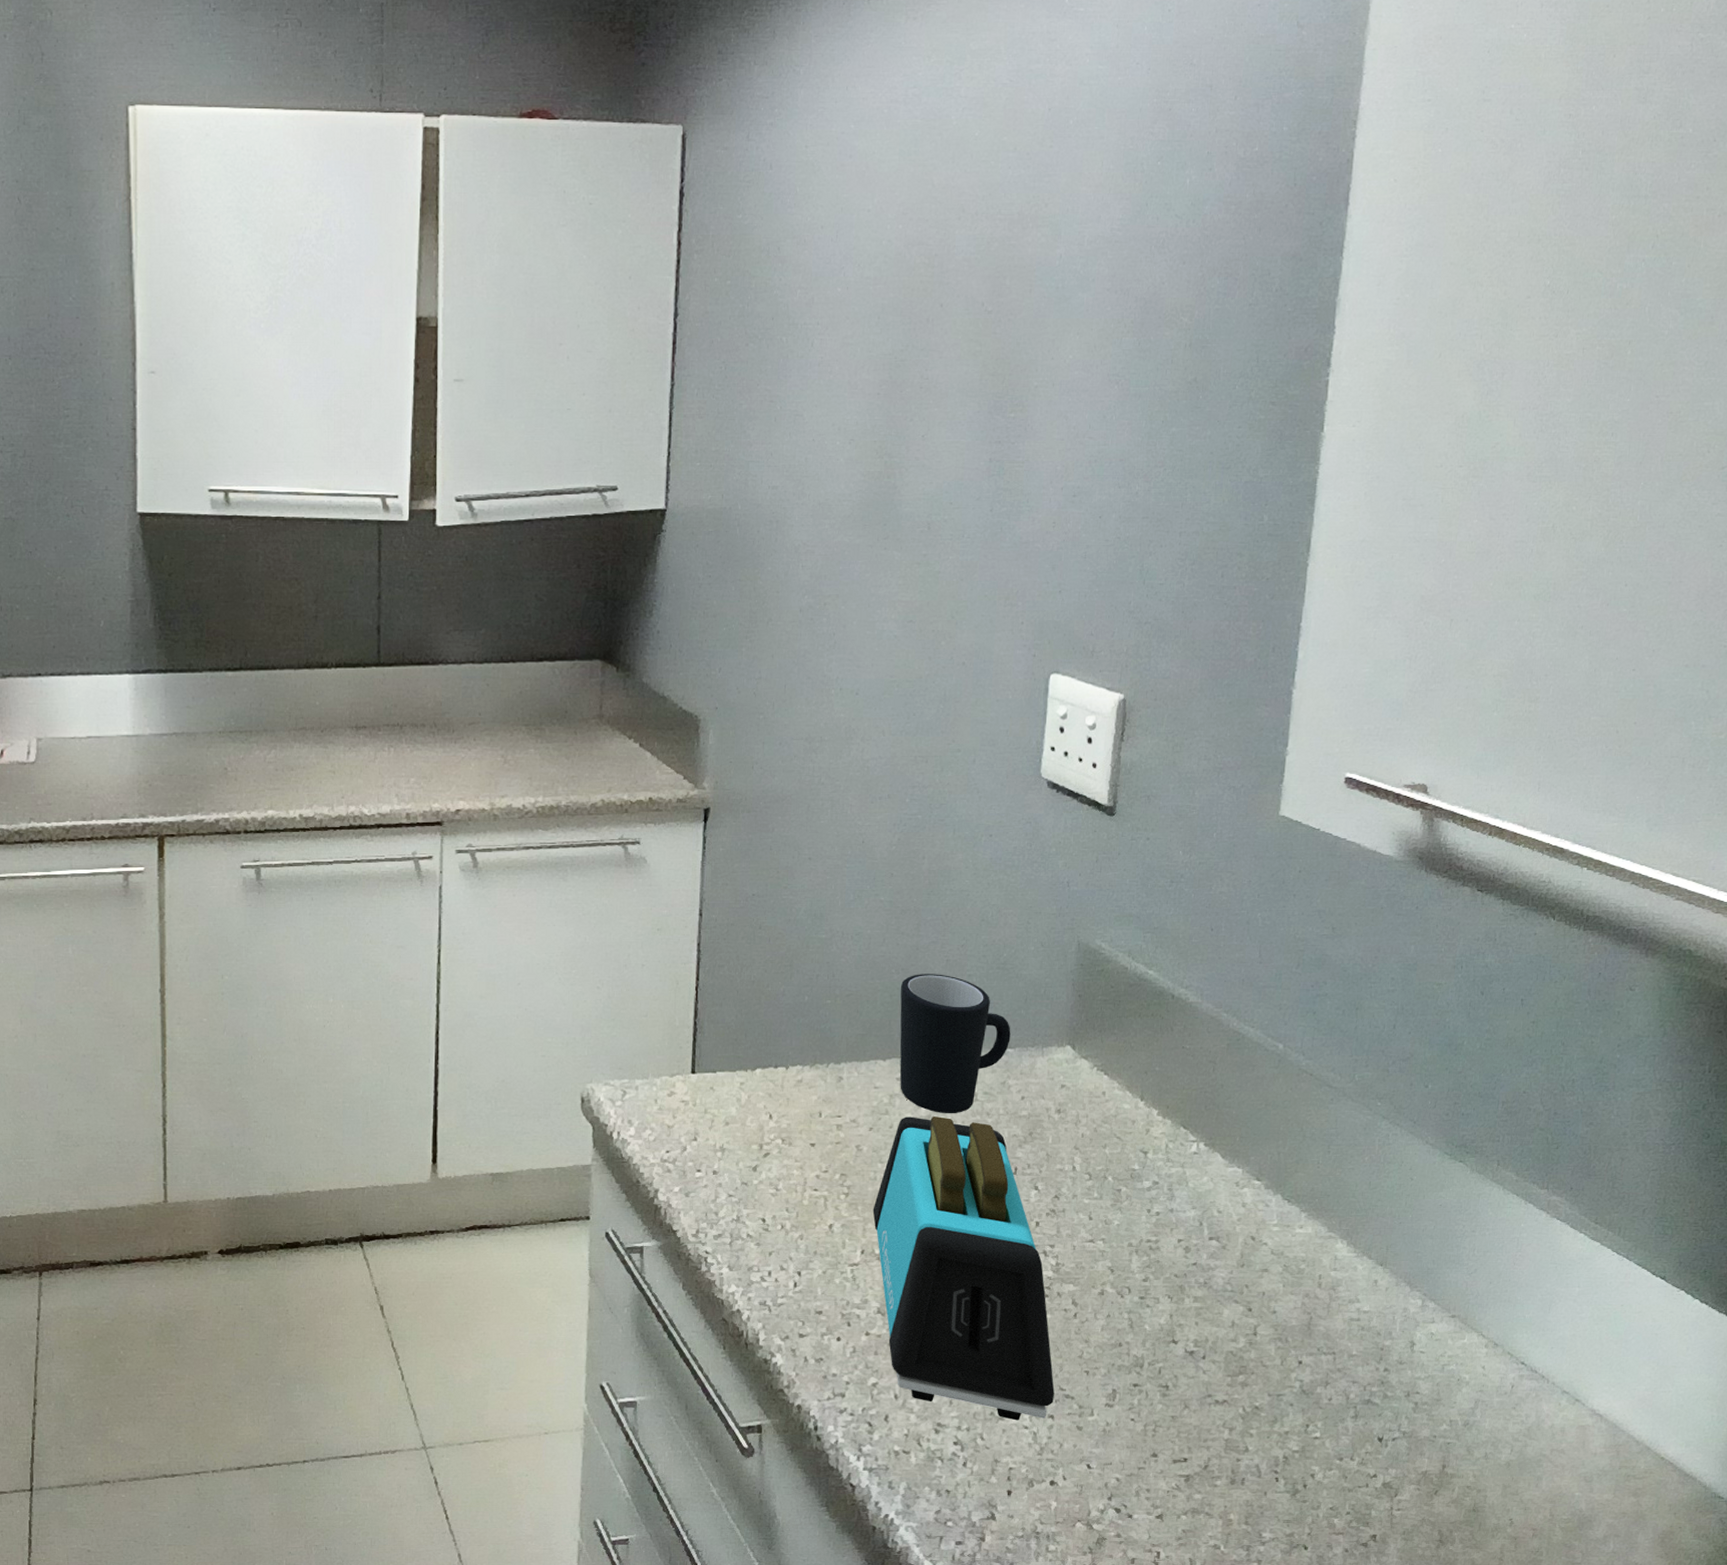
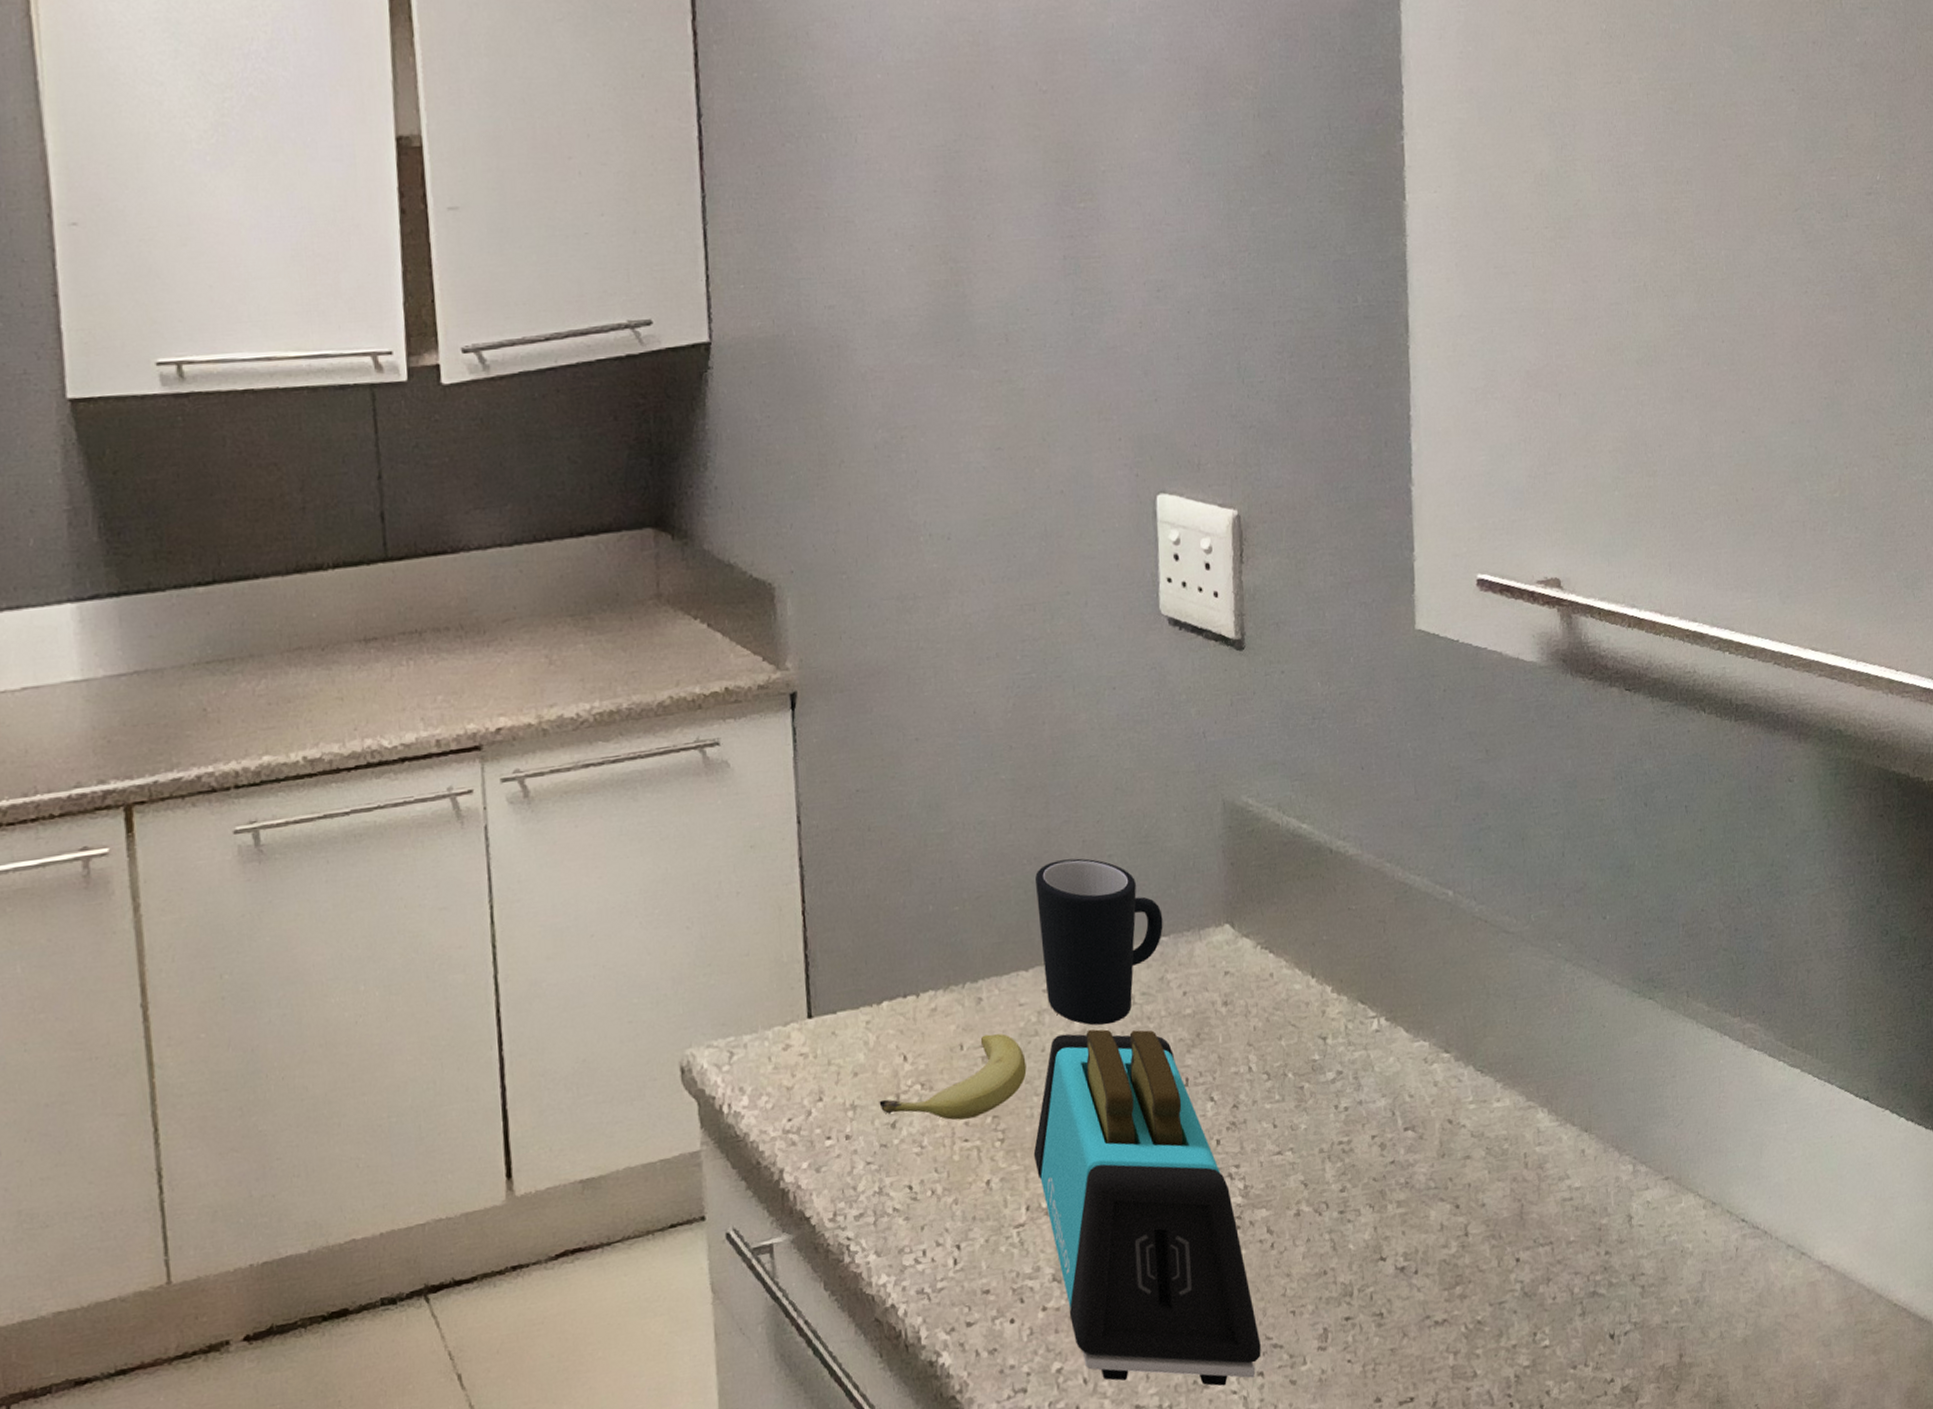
fruit: none [744,1107,875,1173] -> present [879,1033,1027,1120]

